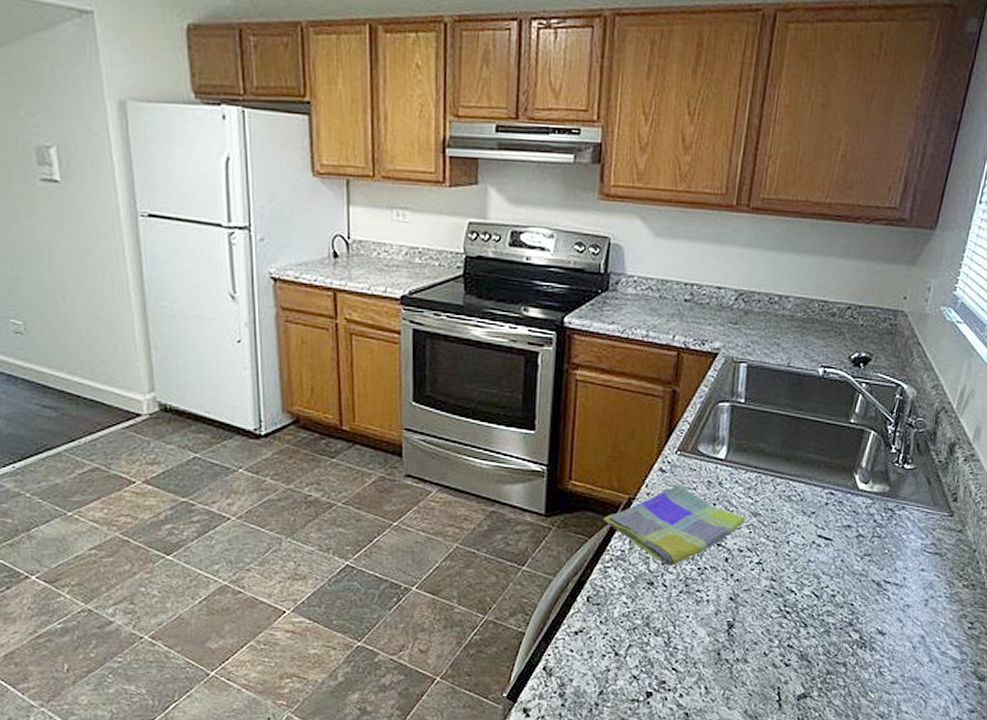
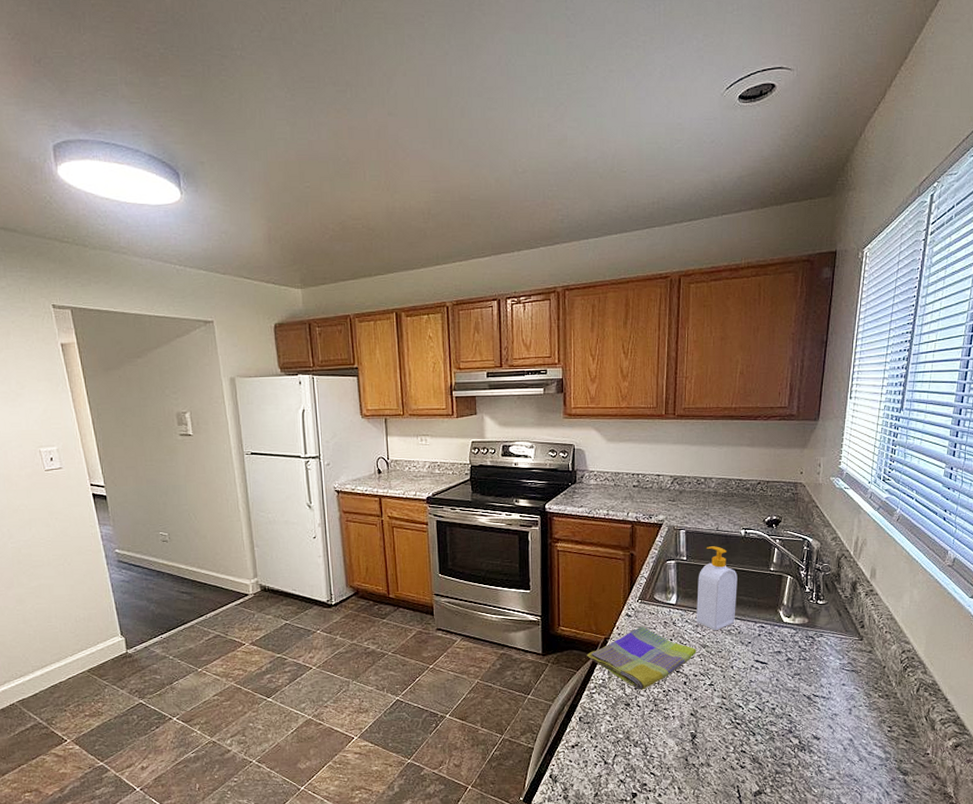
soap bottle: none [749,387,808,496] -> present [697,546,738,631]

